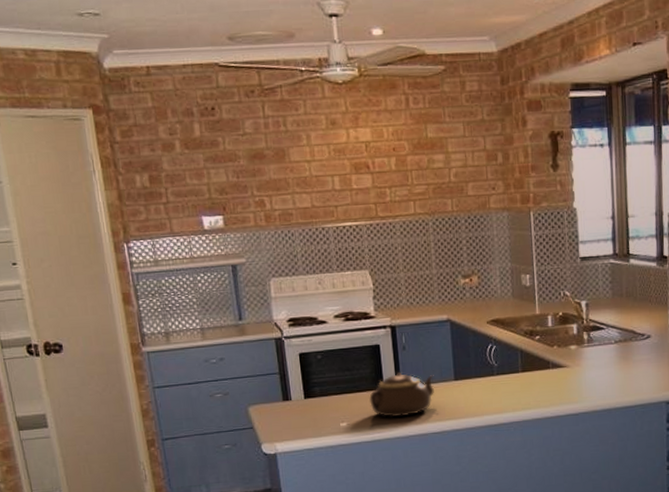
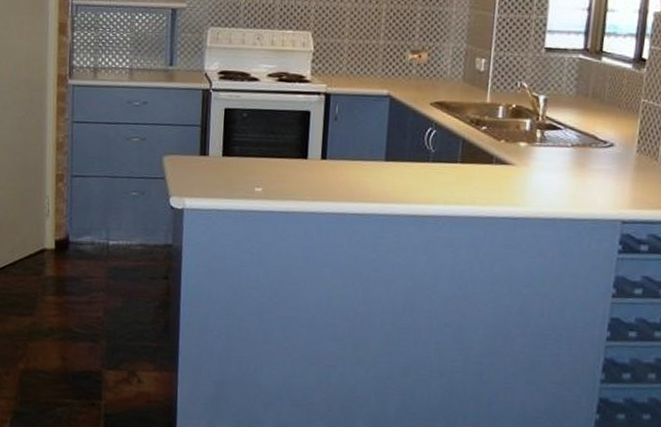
teapot: present [369,372,434,418] -> none [290,143,363,192]

